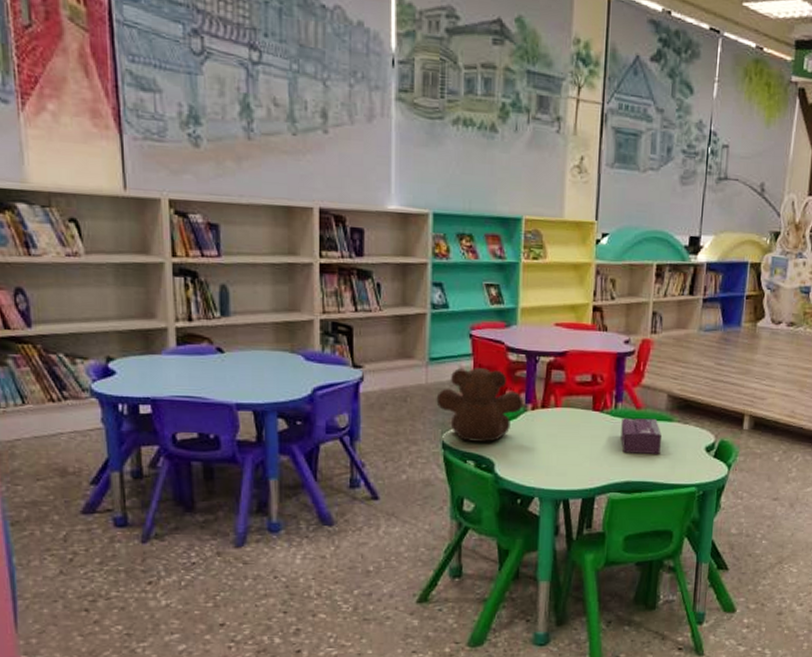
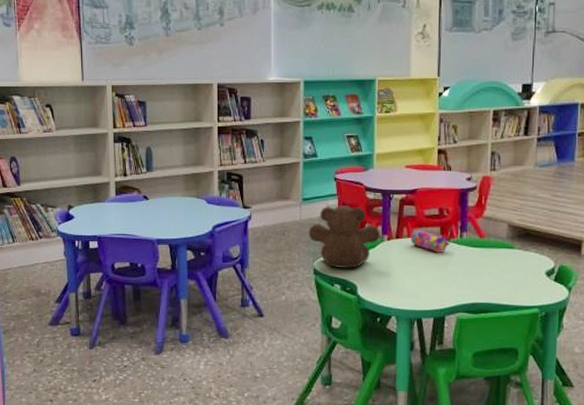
pencil case: none [559,398,603,425] -> present [411,230,450,253]
tissue box: present [621,418,662,454] -> none [466,246,505,278]

